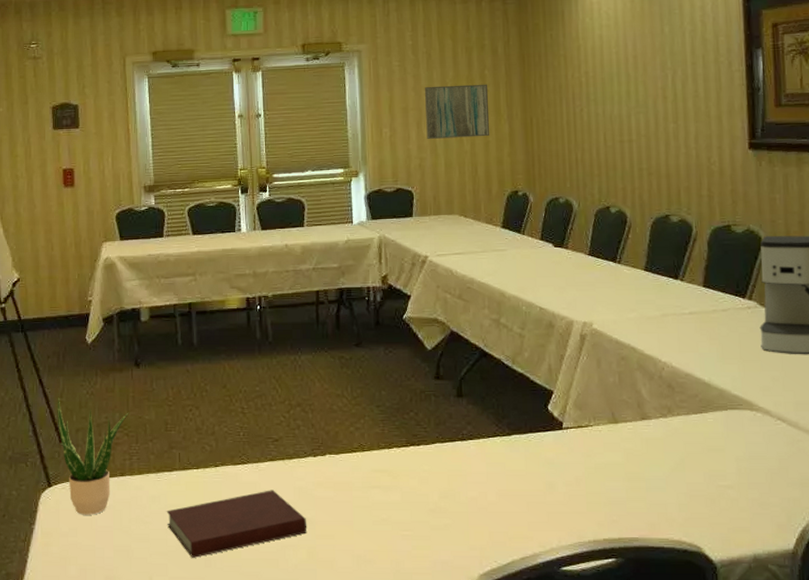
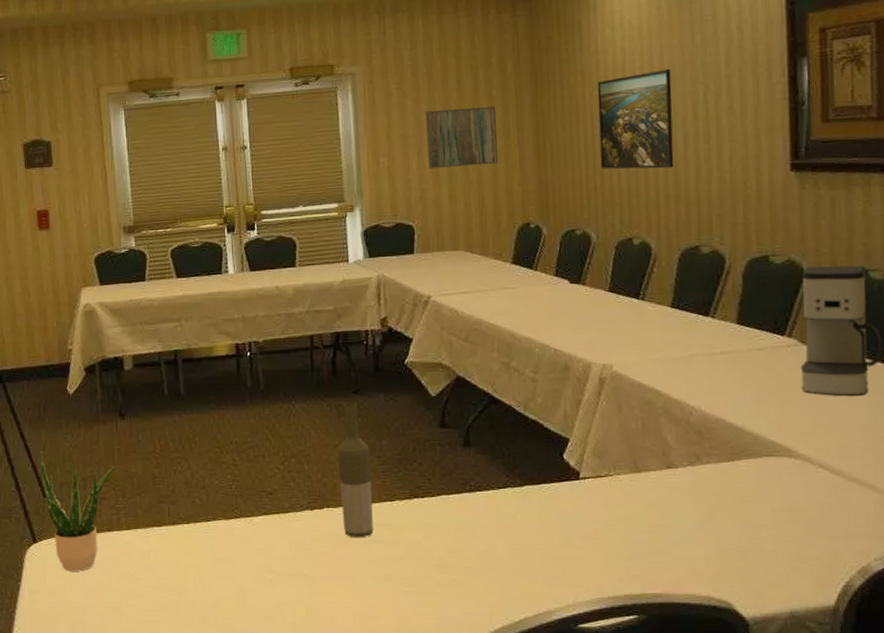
notebook: present [166,490,307,558] -> none [156,545,305,615]
bottle: none [339,353,372,484] -> present [337,401,373,538]
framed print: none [578,55,647,145] -> present [597,68,674,169]

